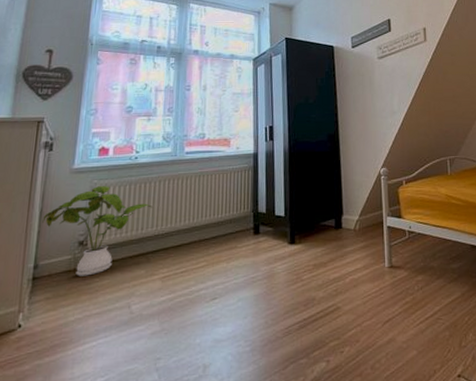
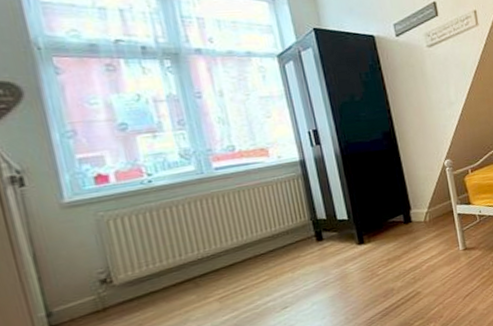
house plant: present [42,186,152,277] -> none [39,216,187,315]

